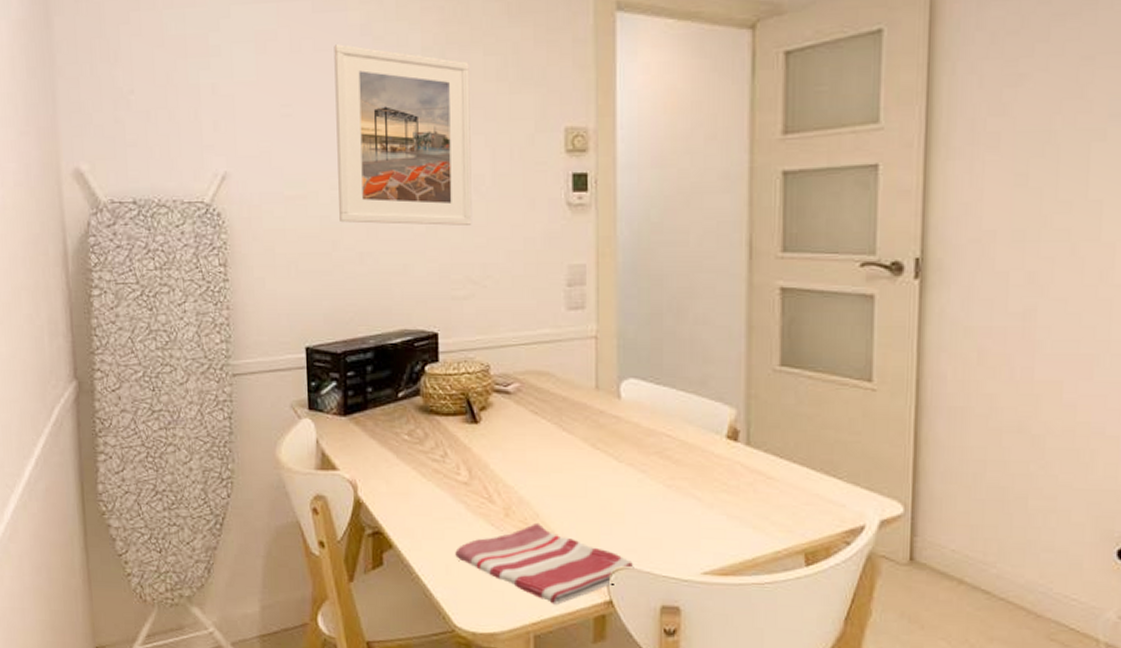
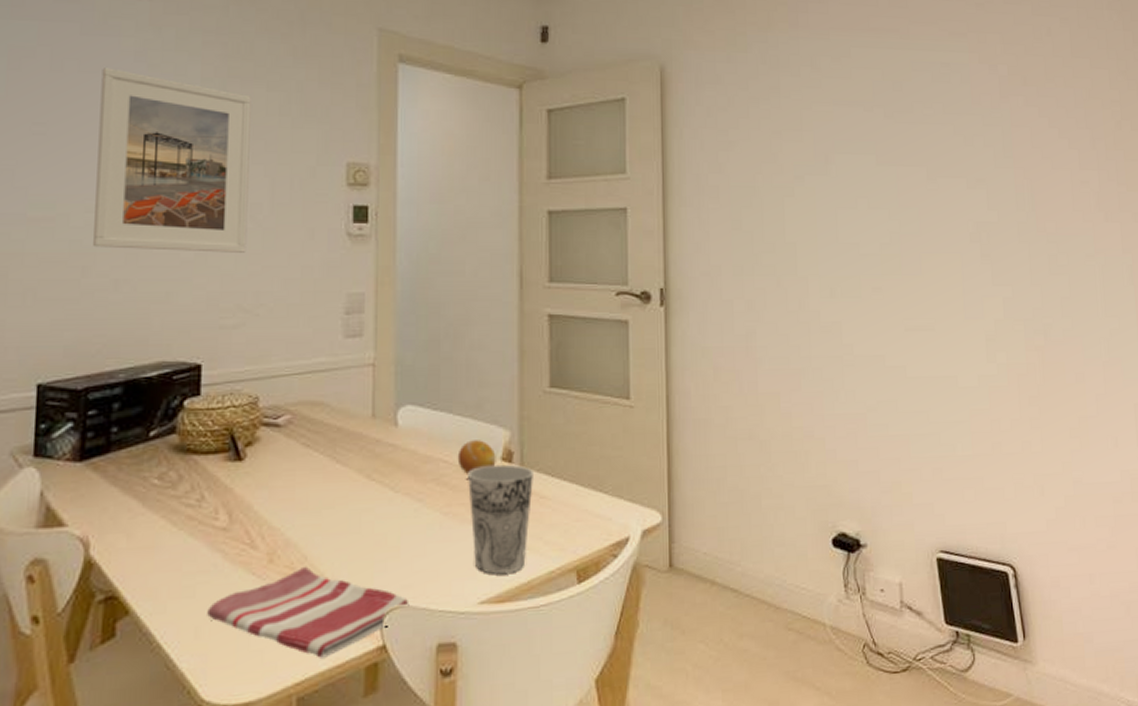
fruit: none [680,416,721,451] -> present [457,440,496,475]
cup: none [692,442,762,548] -> present [468,464,535,574]

